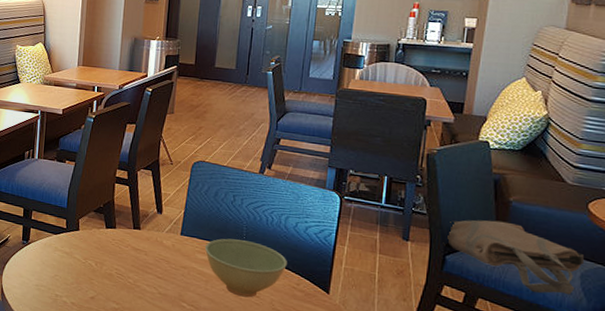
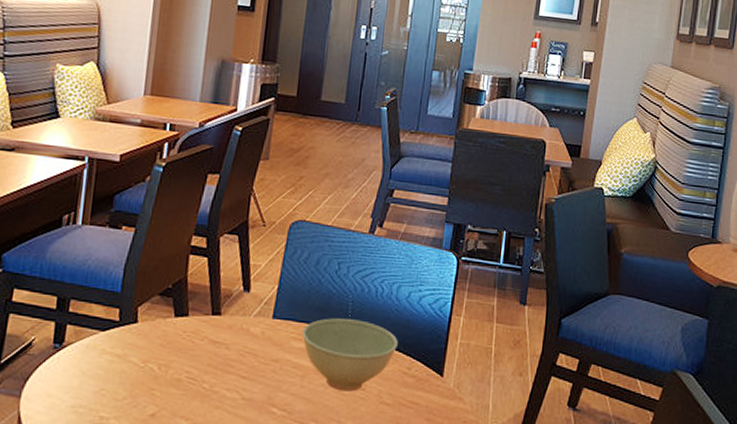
tote bag: present [443,220,585,295] -> none [559,275,685,353]

